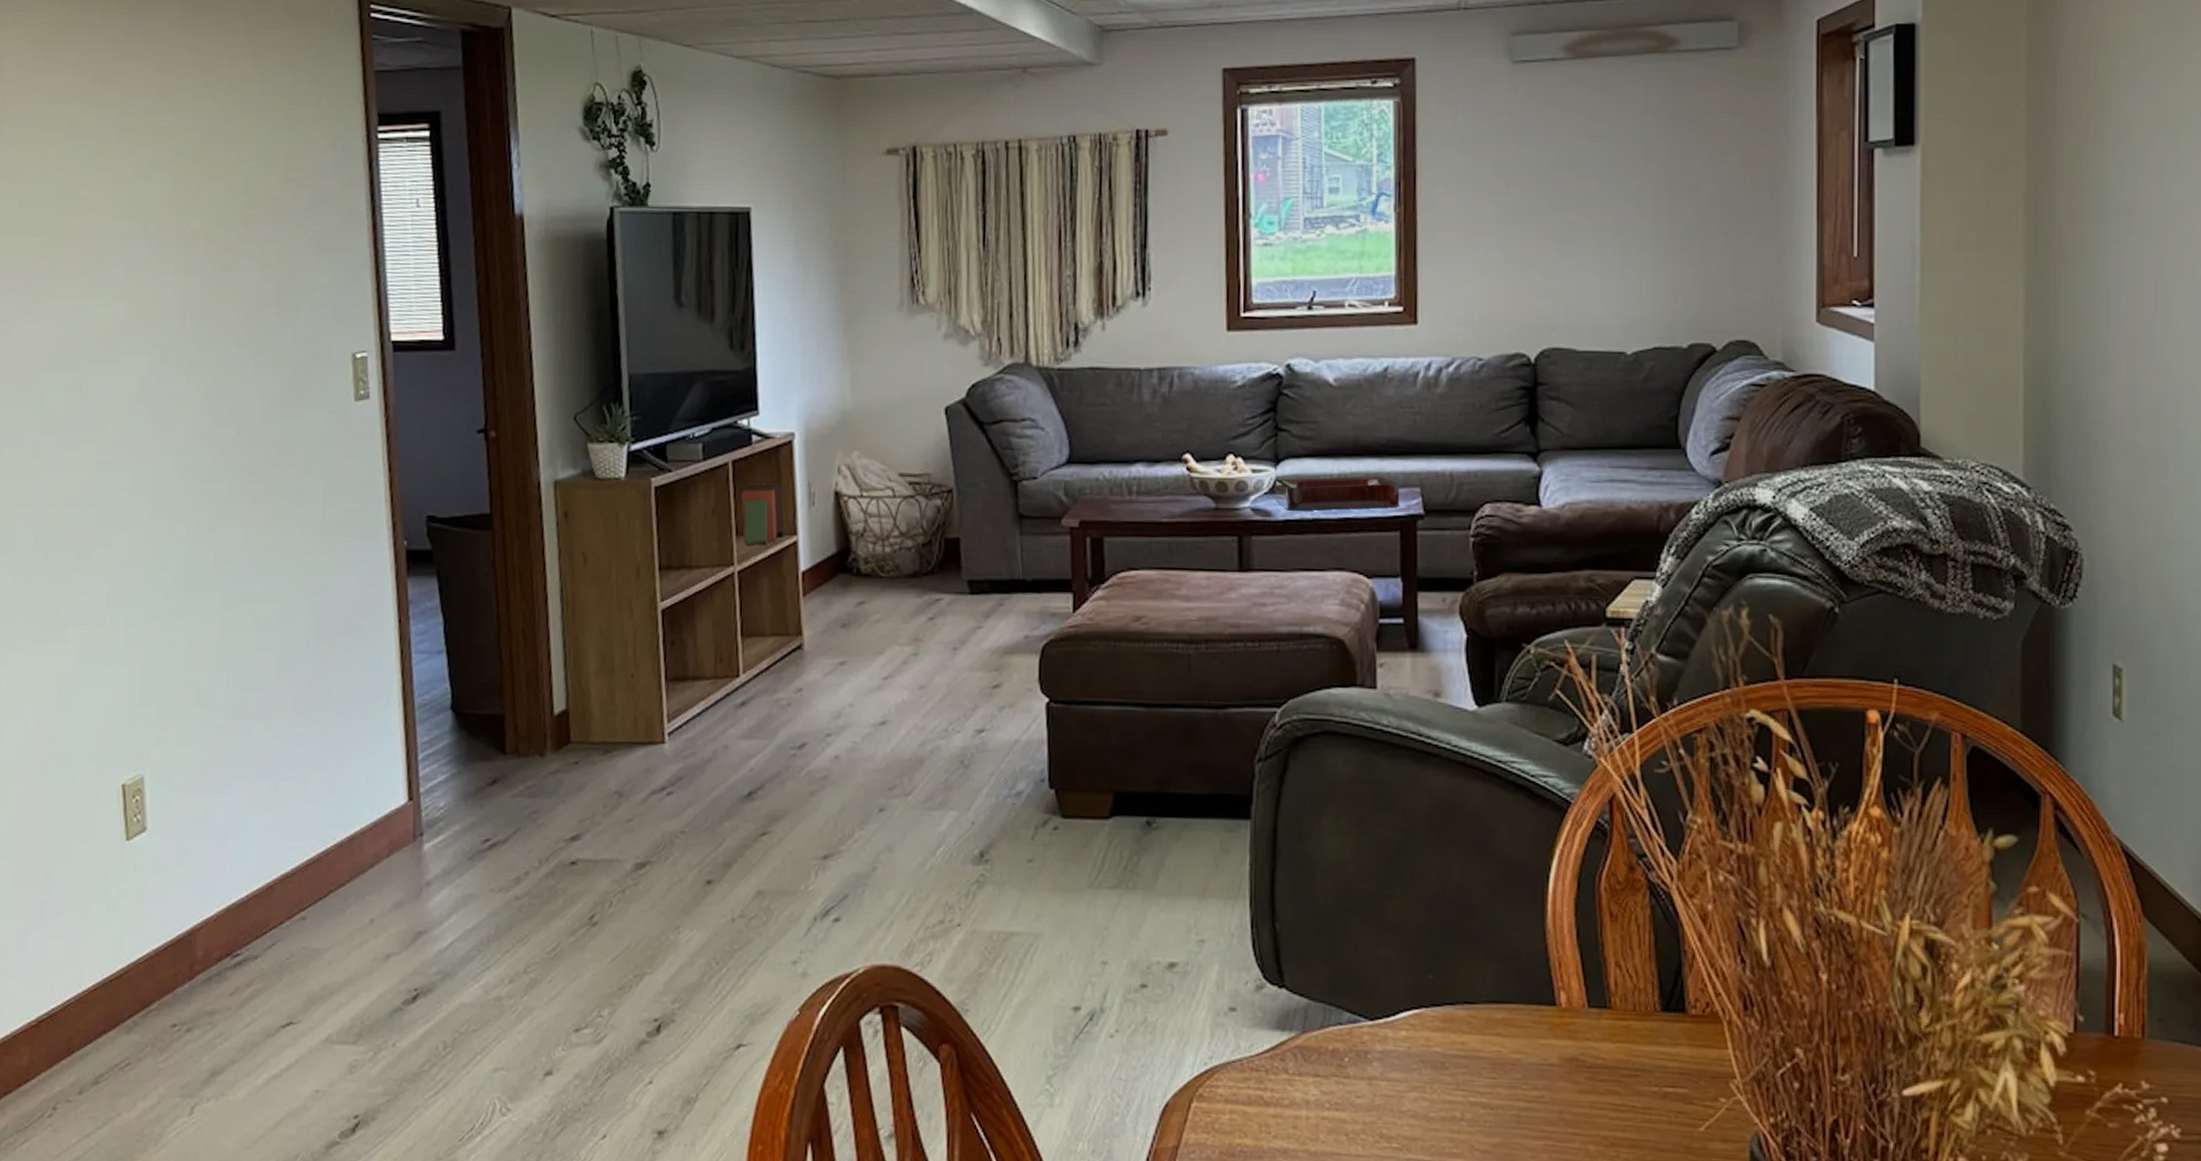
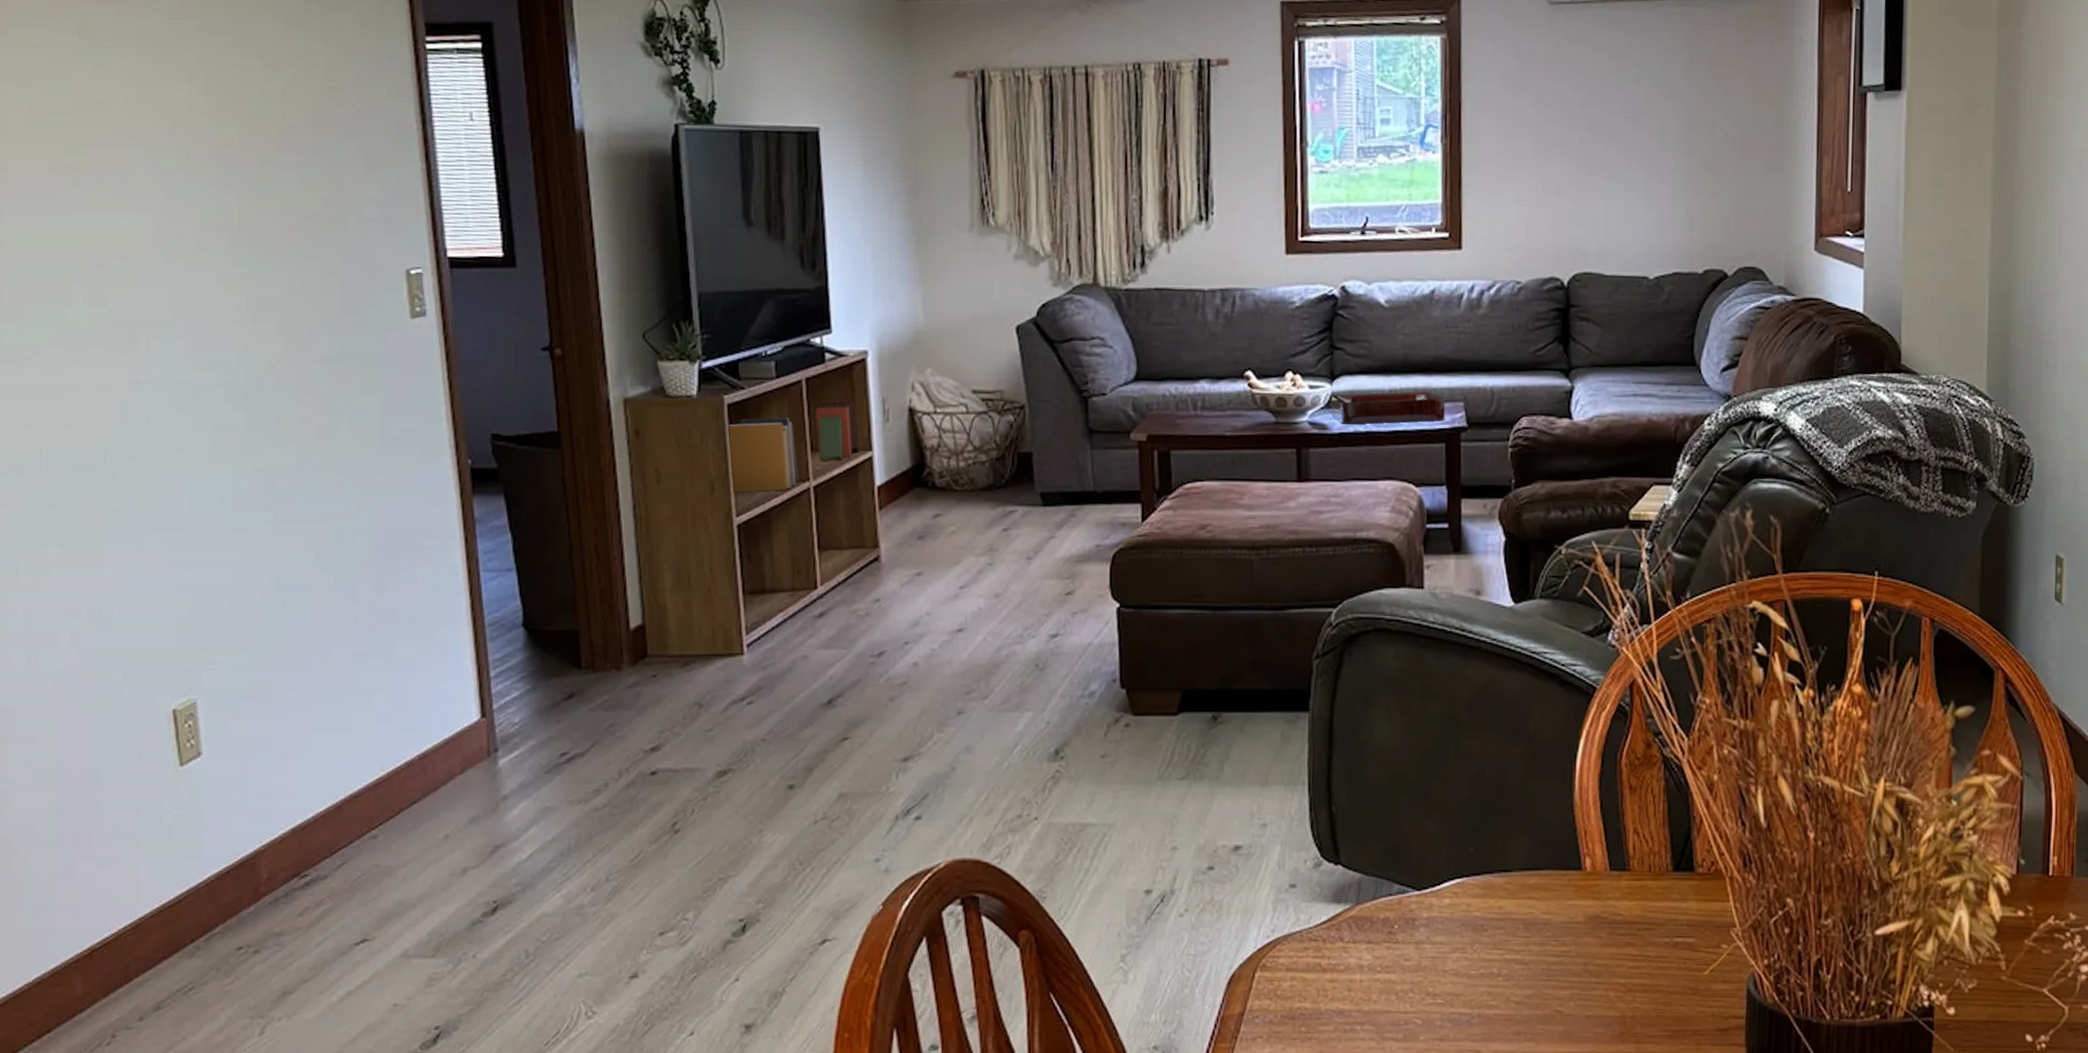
books: none [654,500,724,577] -> present [727,417,799,493]

